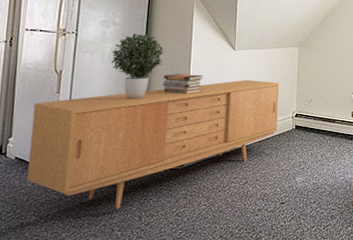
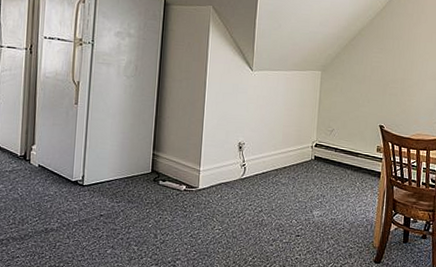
sideboard: present [26,80,280,209] -> none [49,103,300,225]
potted plant: present [111,33,164,100] -> none [126,46,179,117]
book stack: present [162,74,203,94] -> none [177,92,219,115]

